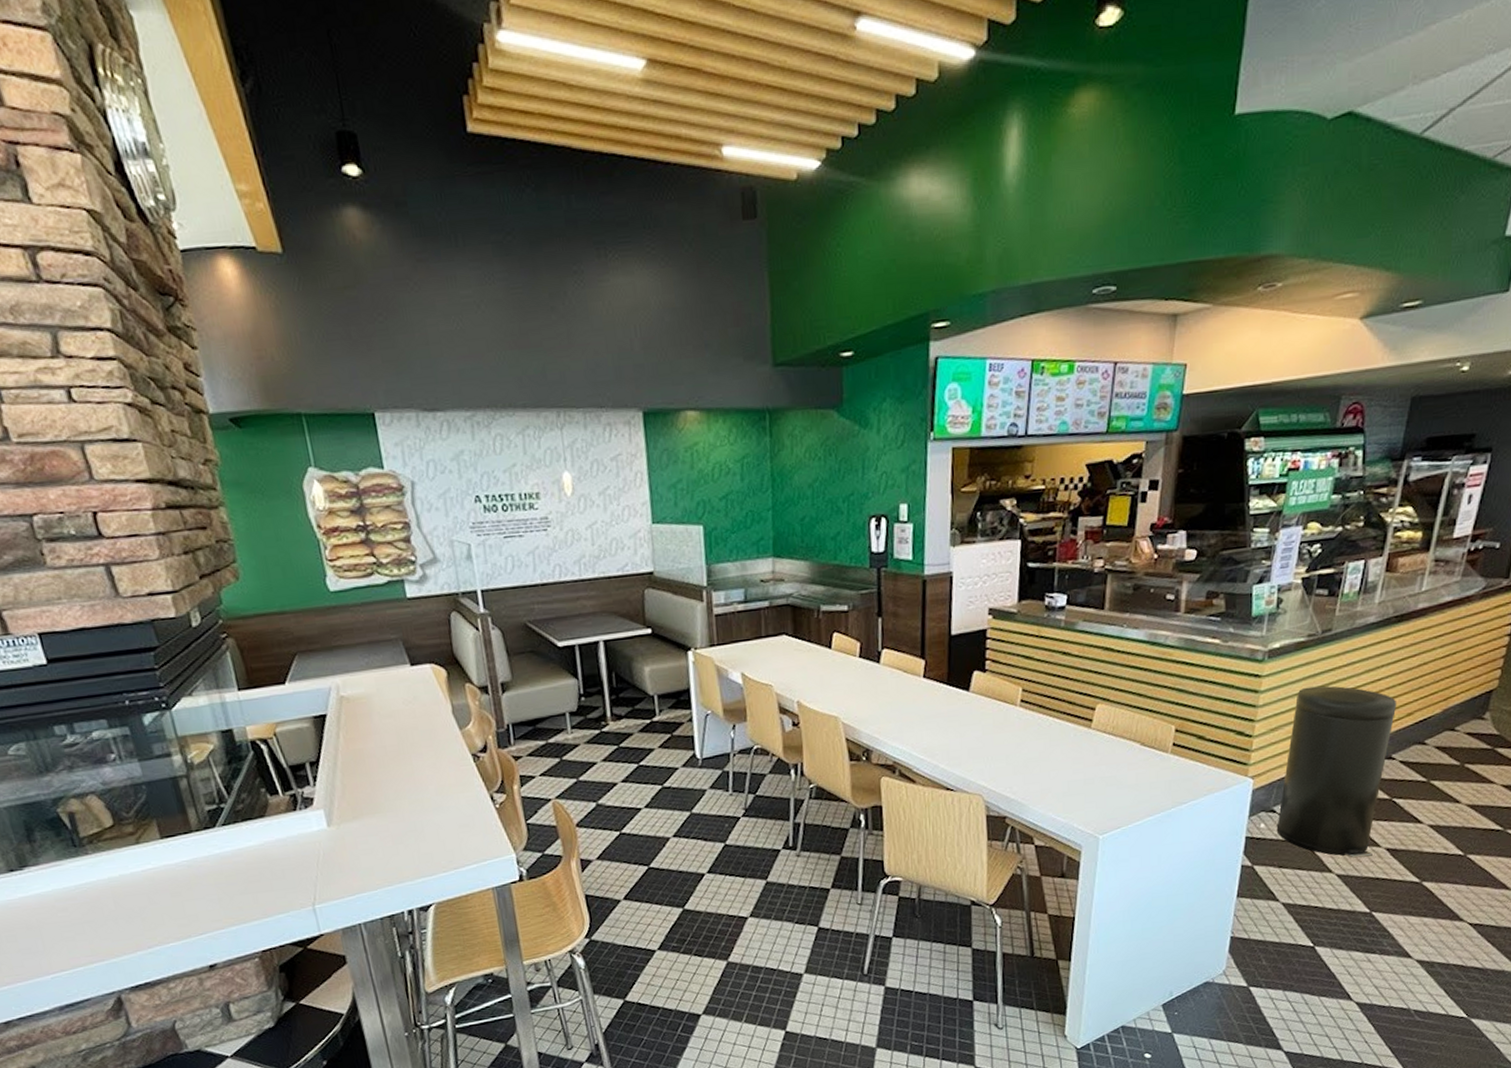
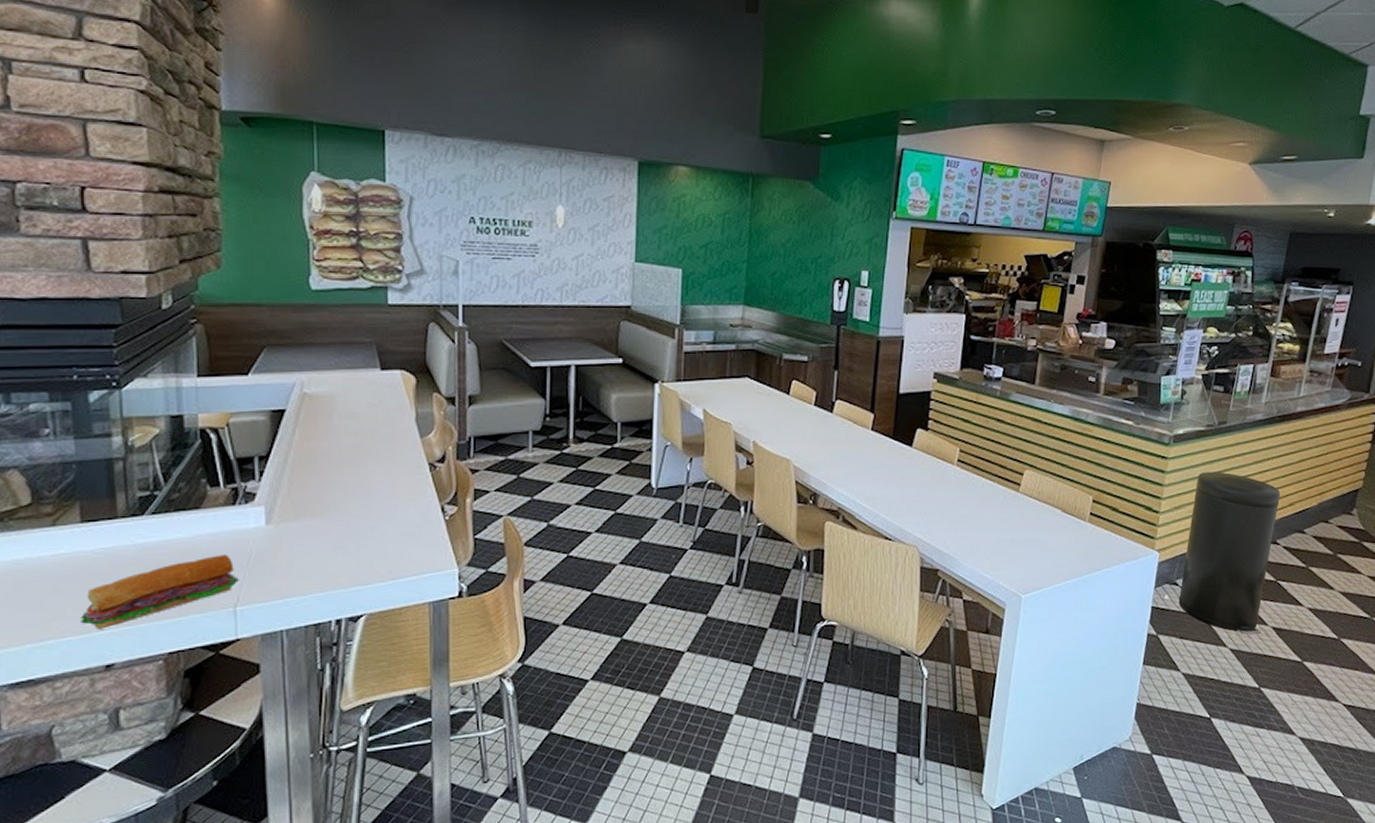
submarine sandwich: none [178,857,313,934] -> present [81,554,239,629]

